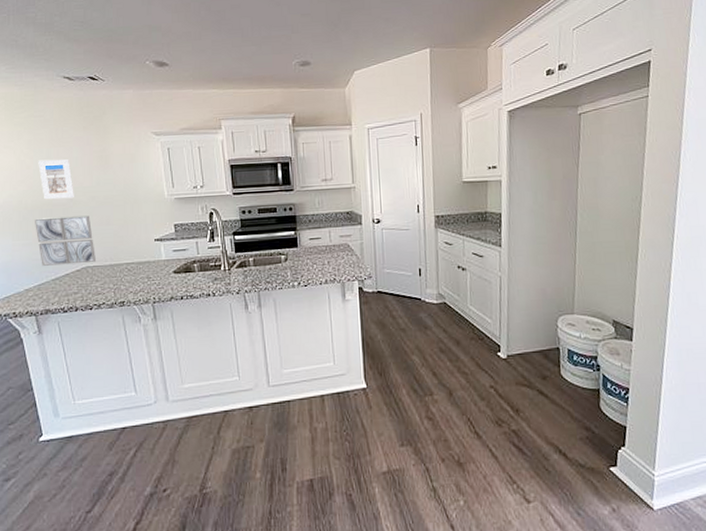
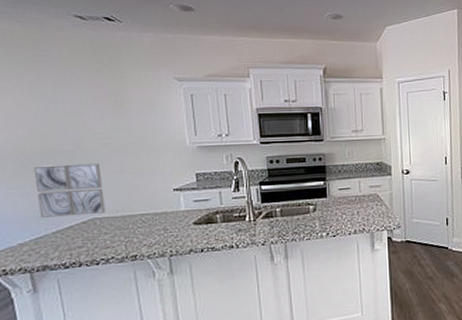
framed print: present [38,159,75,200] -> none [41,102,84,146]

